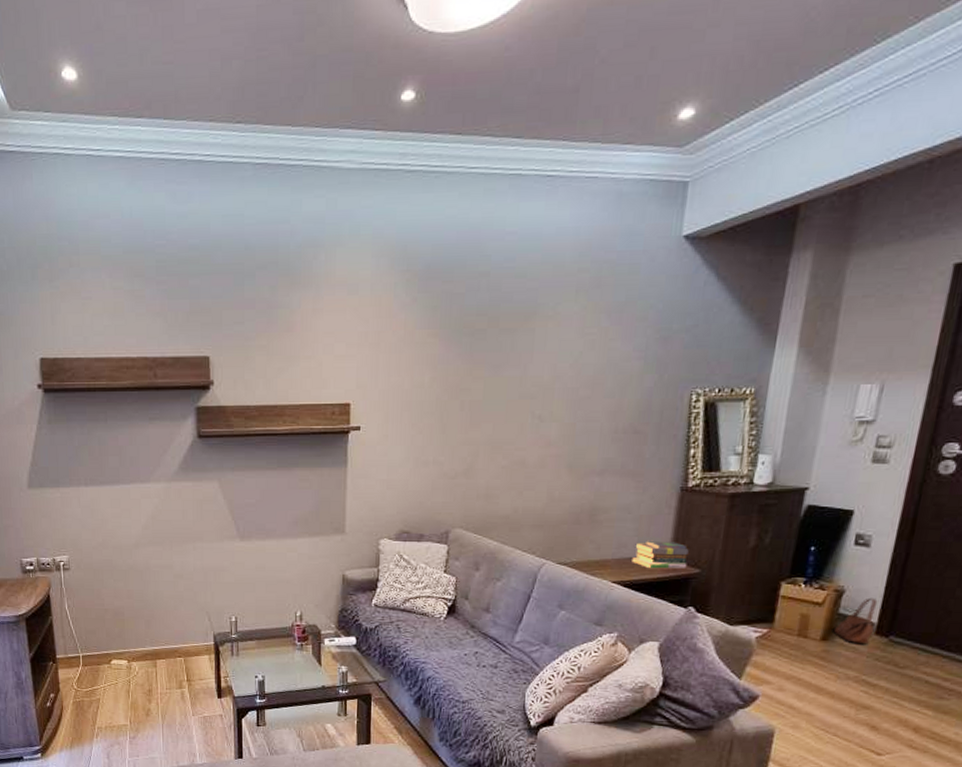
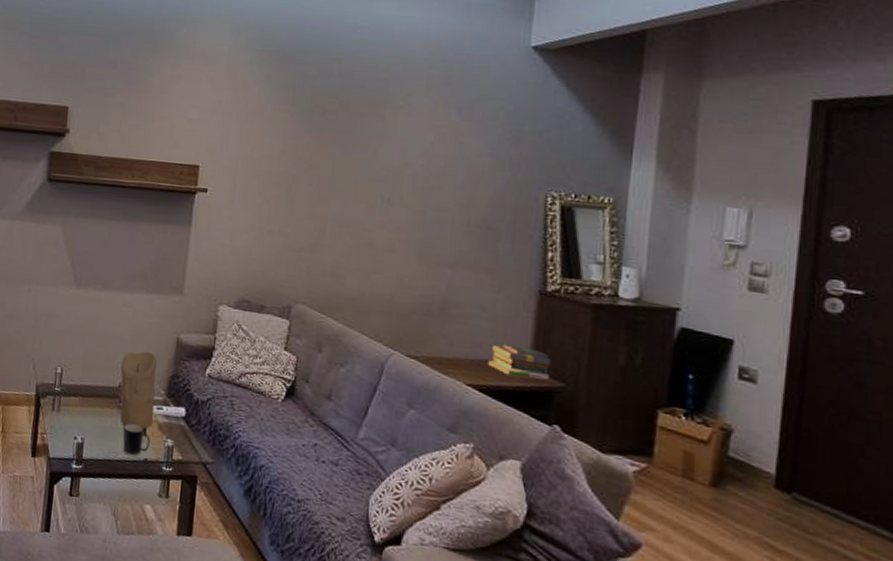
candle: none [291,592,327,661] -> present [120,351,157,430]
mug: none [300,657,326,686] -> present [122,423,150,457]
handbag: present [833,597,878,645] -> none [724,442,773,499]

